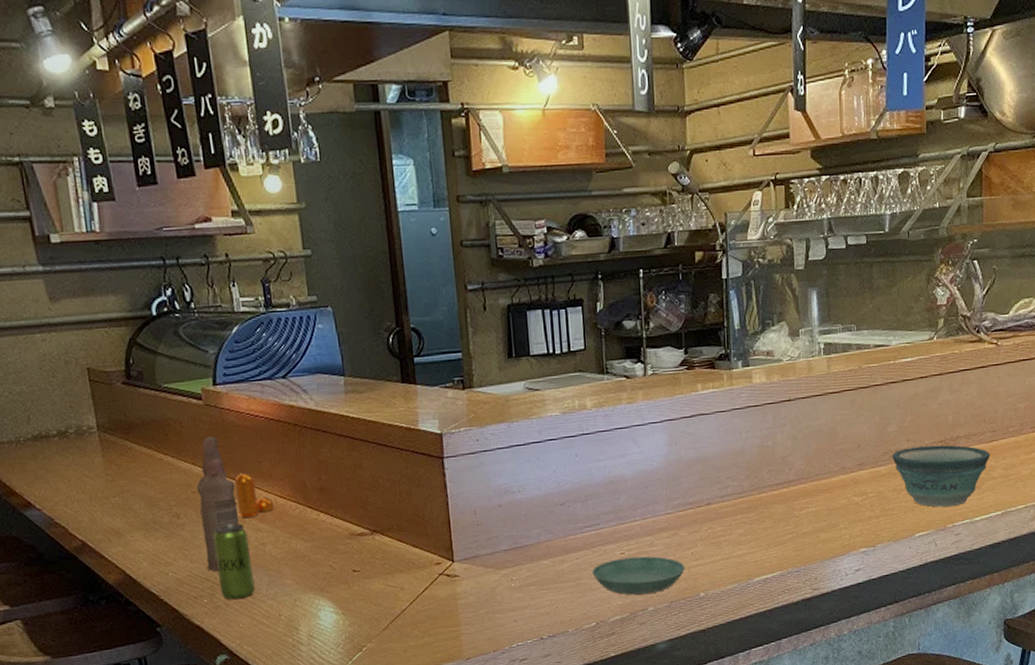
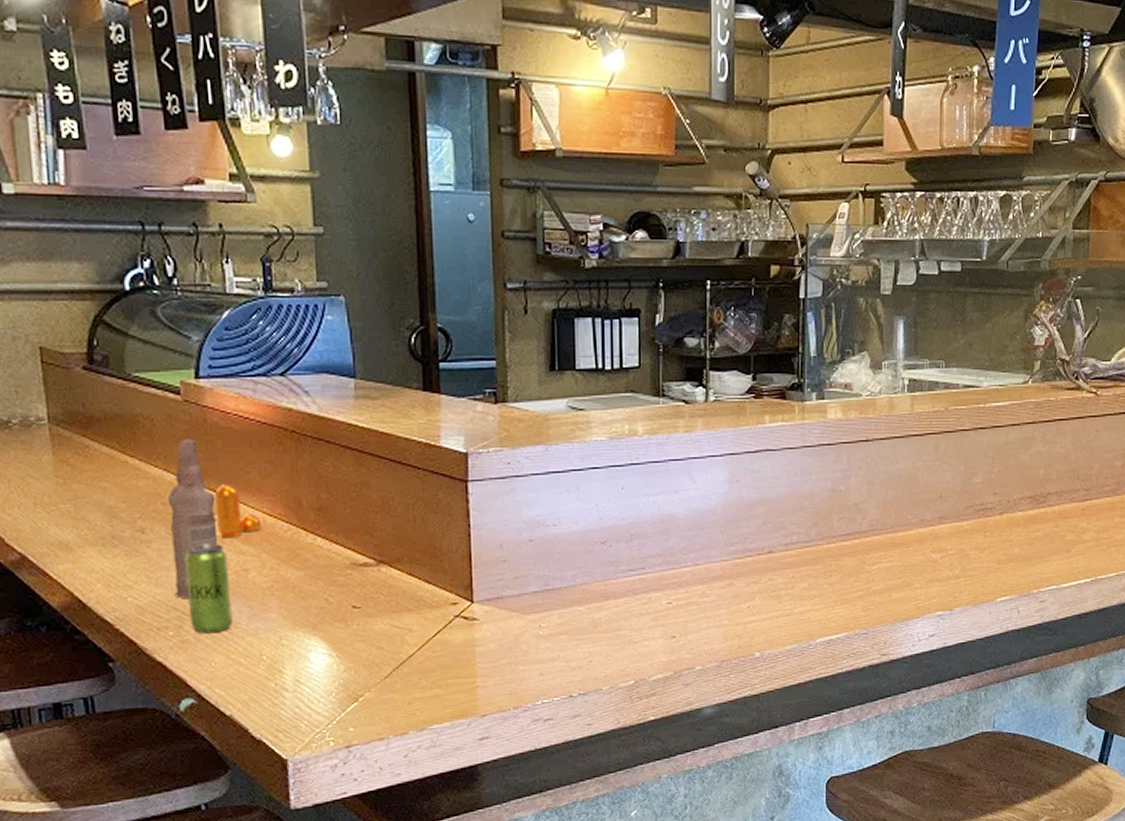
saucer: present [592,556,686,595] -> none [633,607,740,651]
bowl: present [892,445,991,507] -> none [976,501,1083,570]

